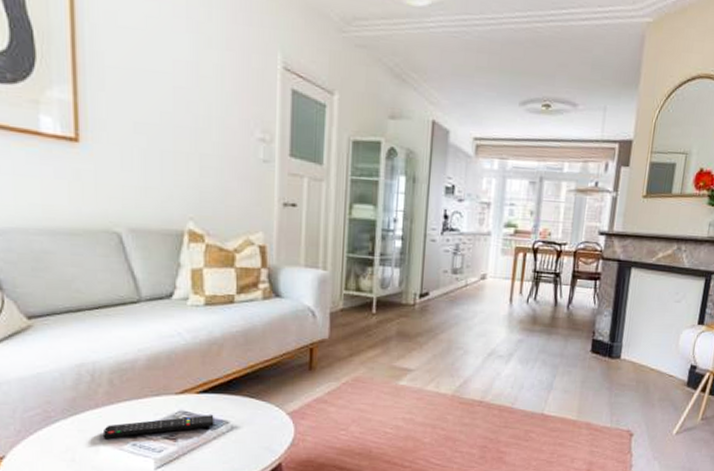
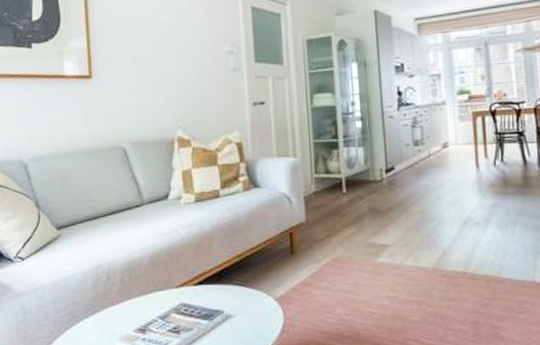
remote control: present [102,415,214,438] -> none [117,306,211,334]

